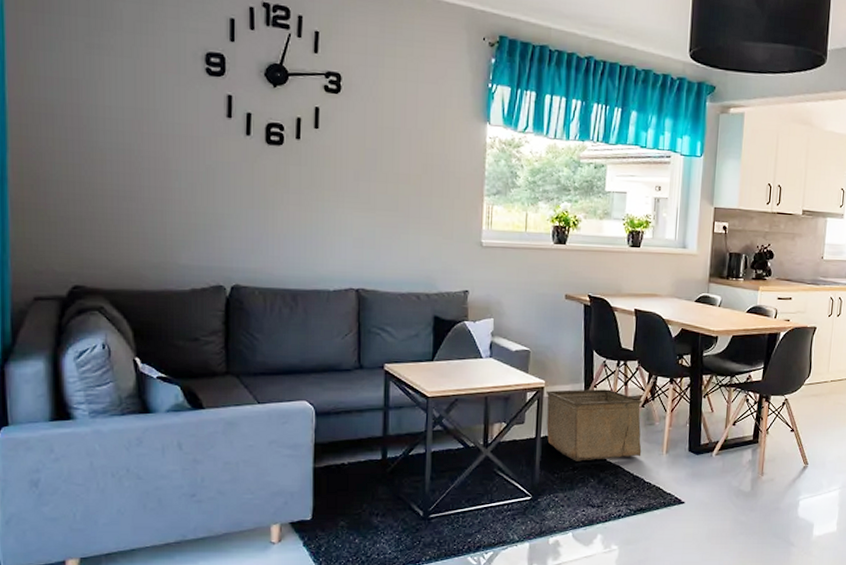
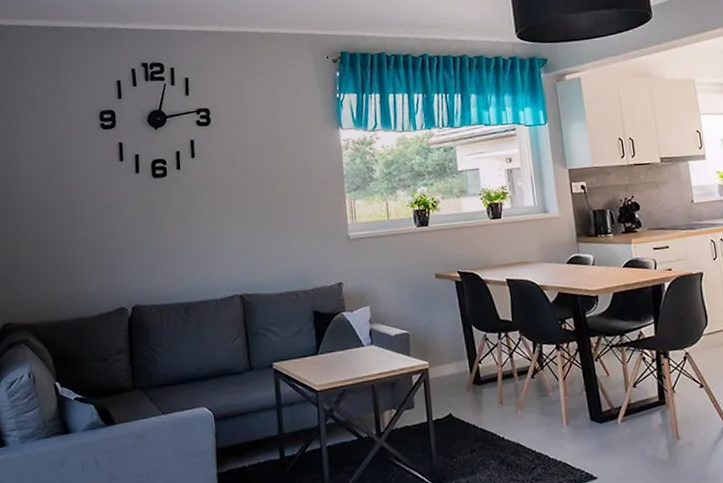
storage bin: present [546,389,642,461] -> none [431,363,541,443]

